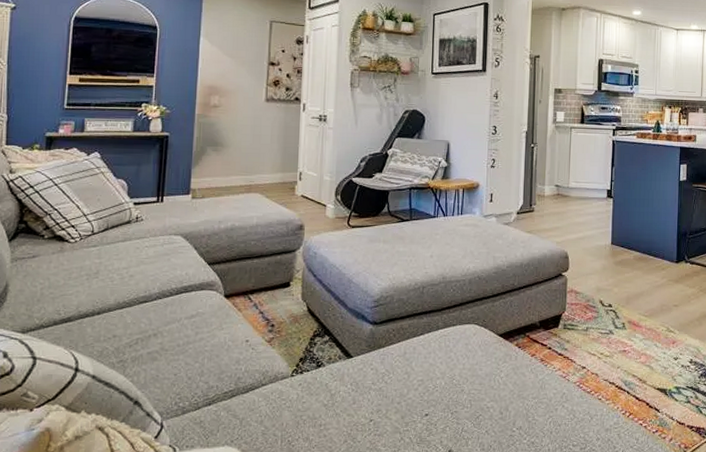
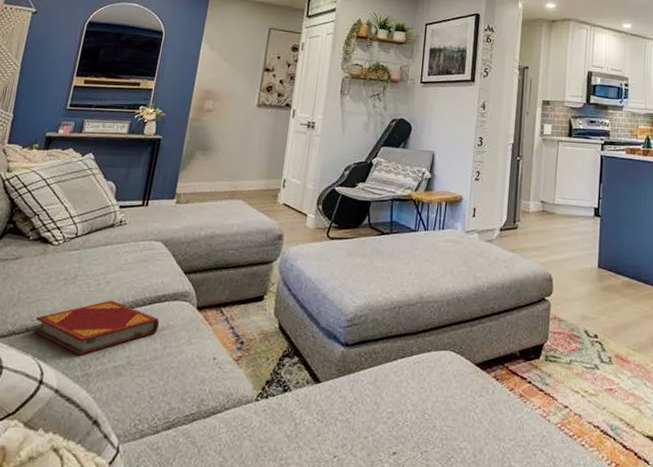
hardback book: none [61,292,189,344] -> present [33,300,160,355]

